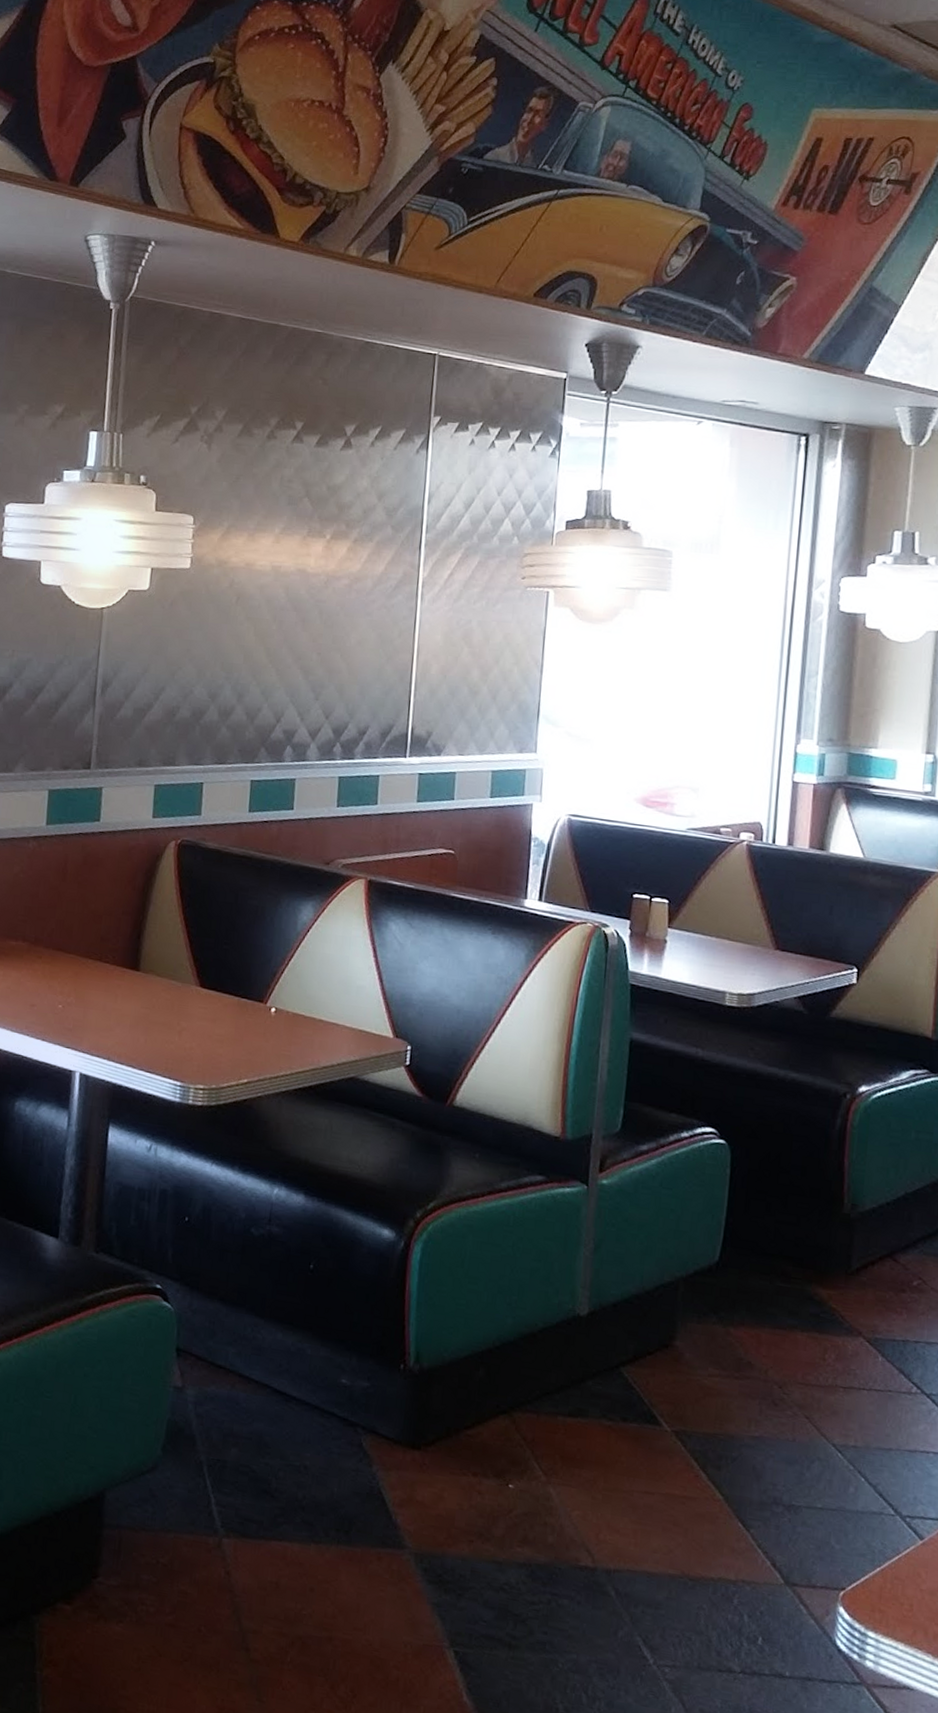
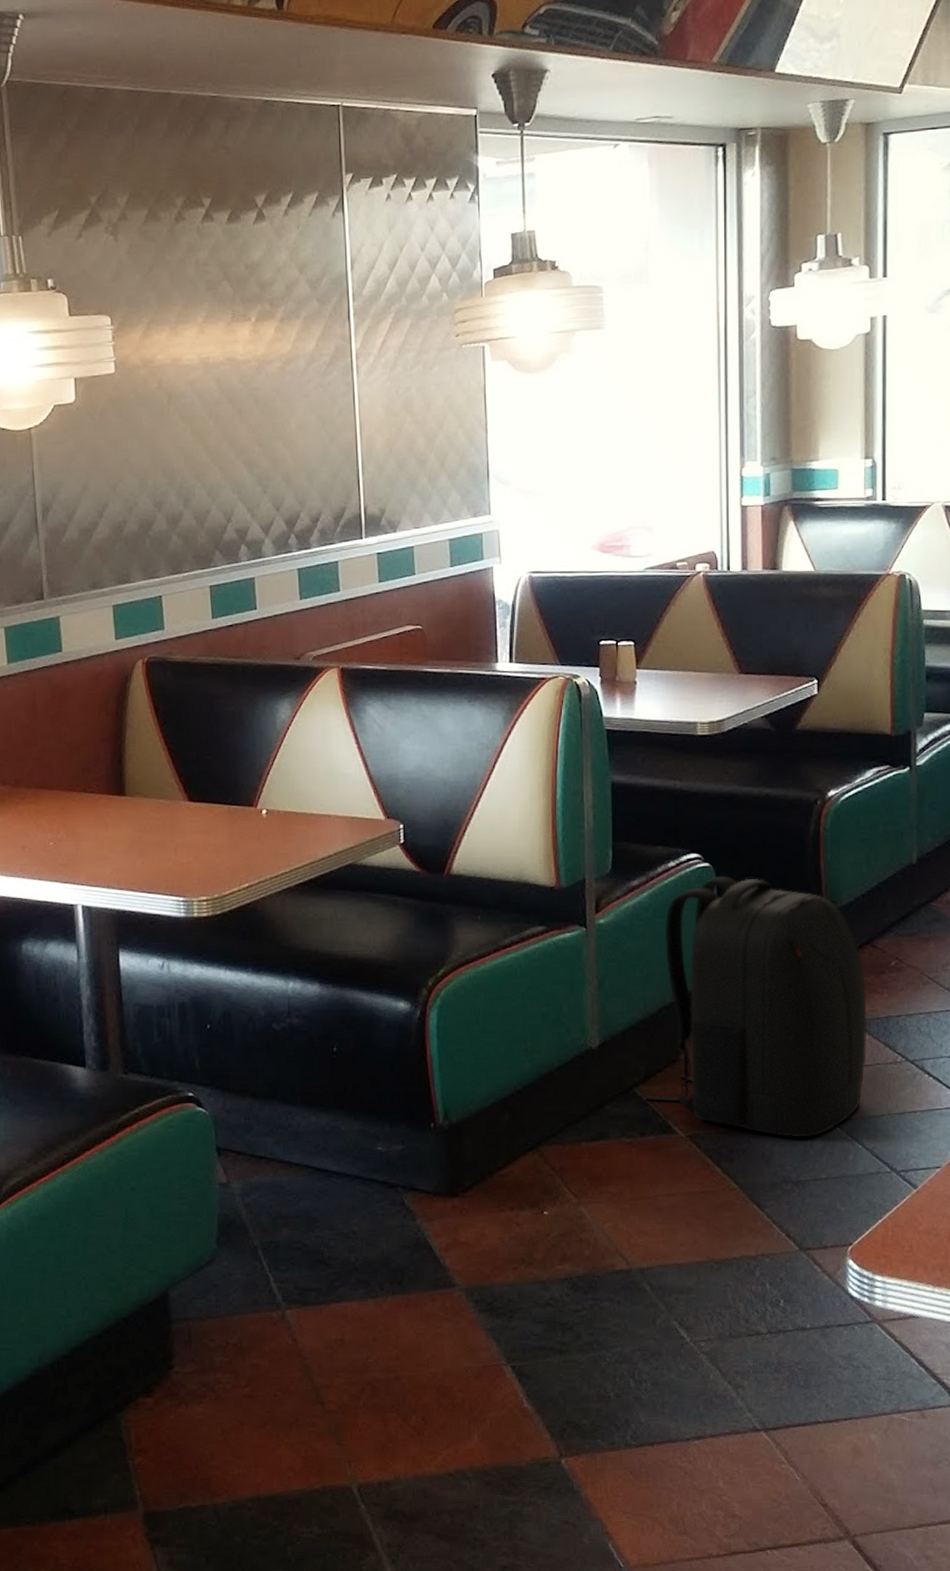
backpack: none [631,1156,884,1459] -> present [645,875,867,1137]

